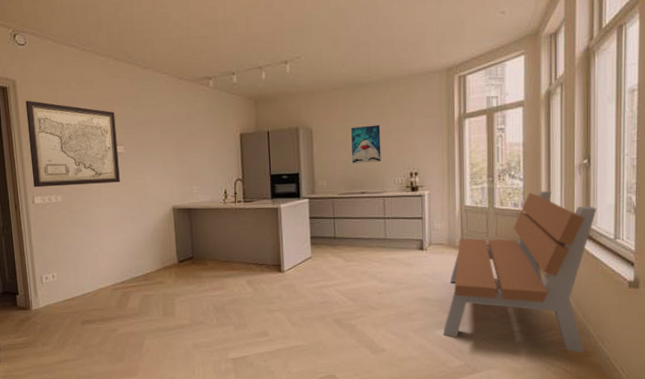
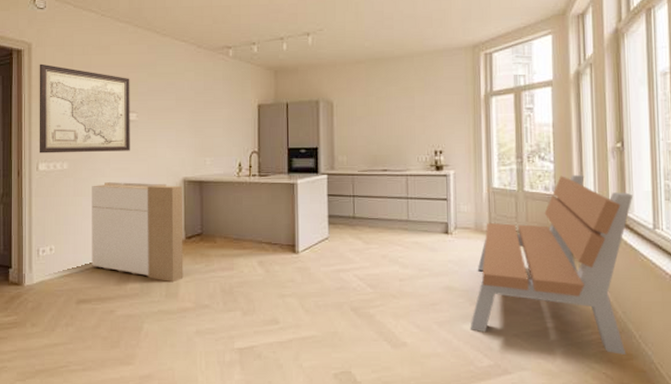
storage cabinet: none [86,212,179,303] -> present [92,182,184,283]
wall art: present [351,125,381,163] -> none [373,100,405,139]

